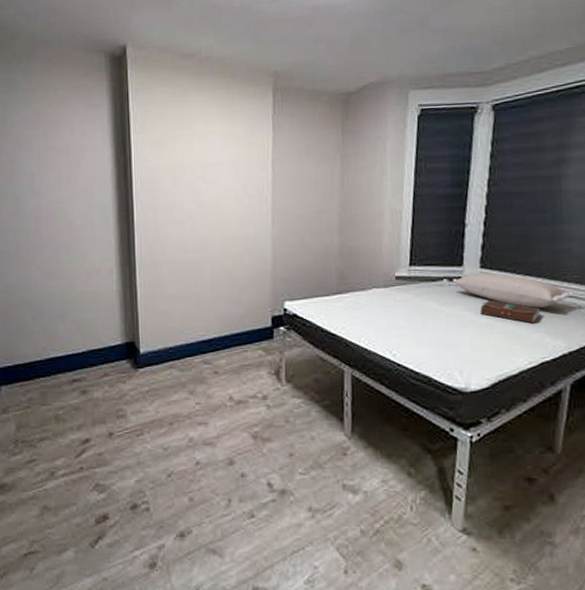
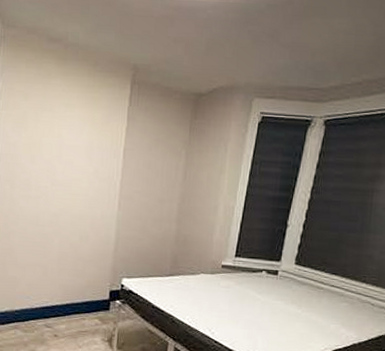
pillow: present [452,273,575,308] -> none [270,269,370,303]
book: present [480,300,541,324] -> none [290,293,341,316]

